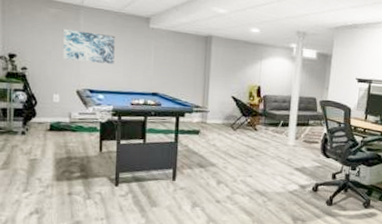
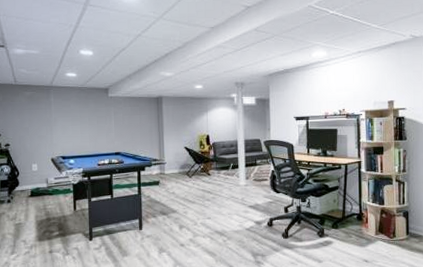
wall art: present [63,29,115,64] -> none [38,107,81,133]

